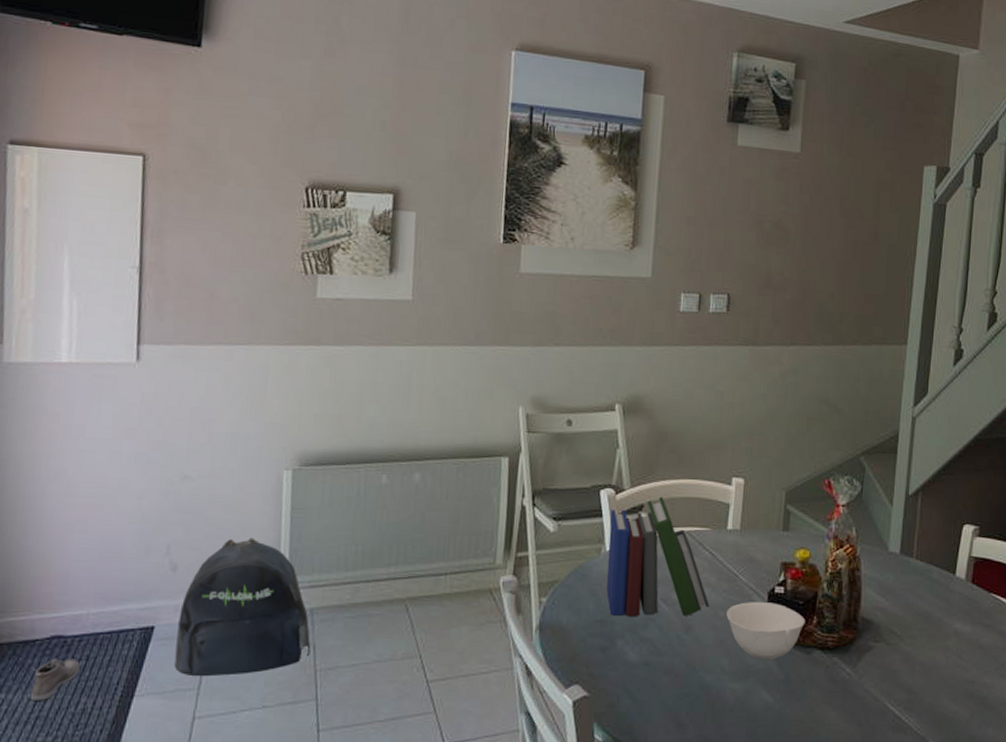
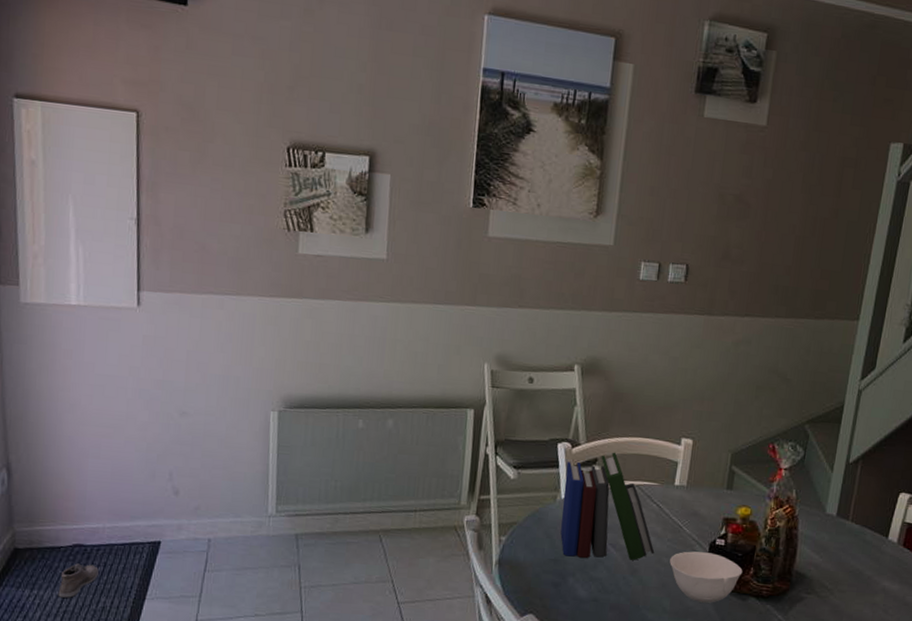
backpack: present [174,537,311,676] -> none [179,469,296,587]

